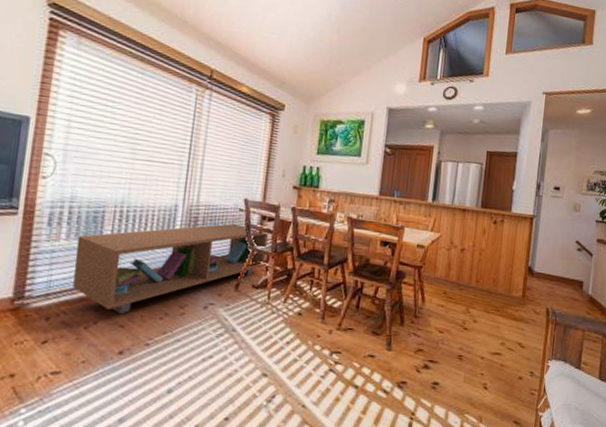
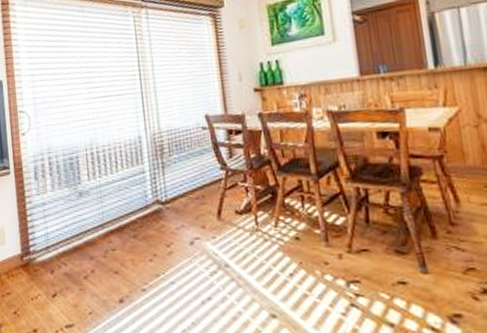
storage bench: present [73,223,269,315] -> none [61,144,243,260]

